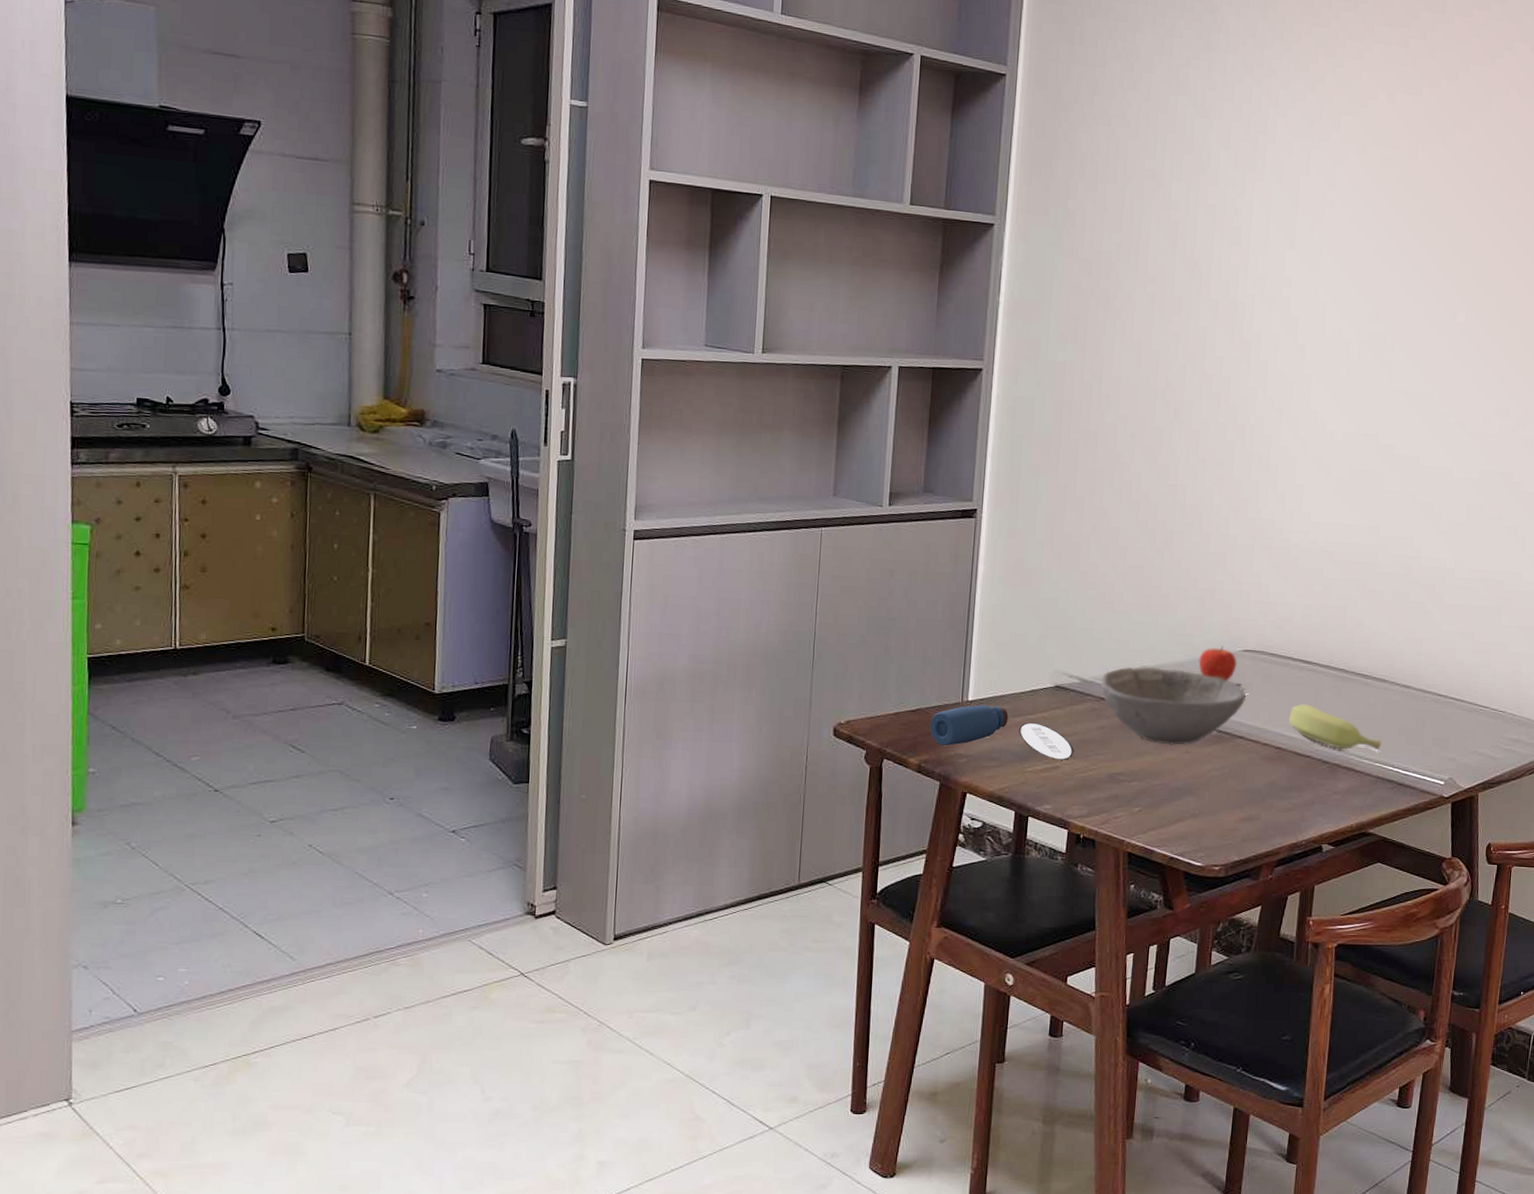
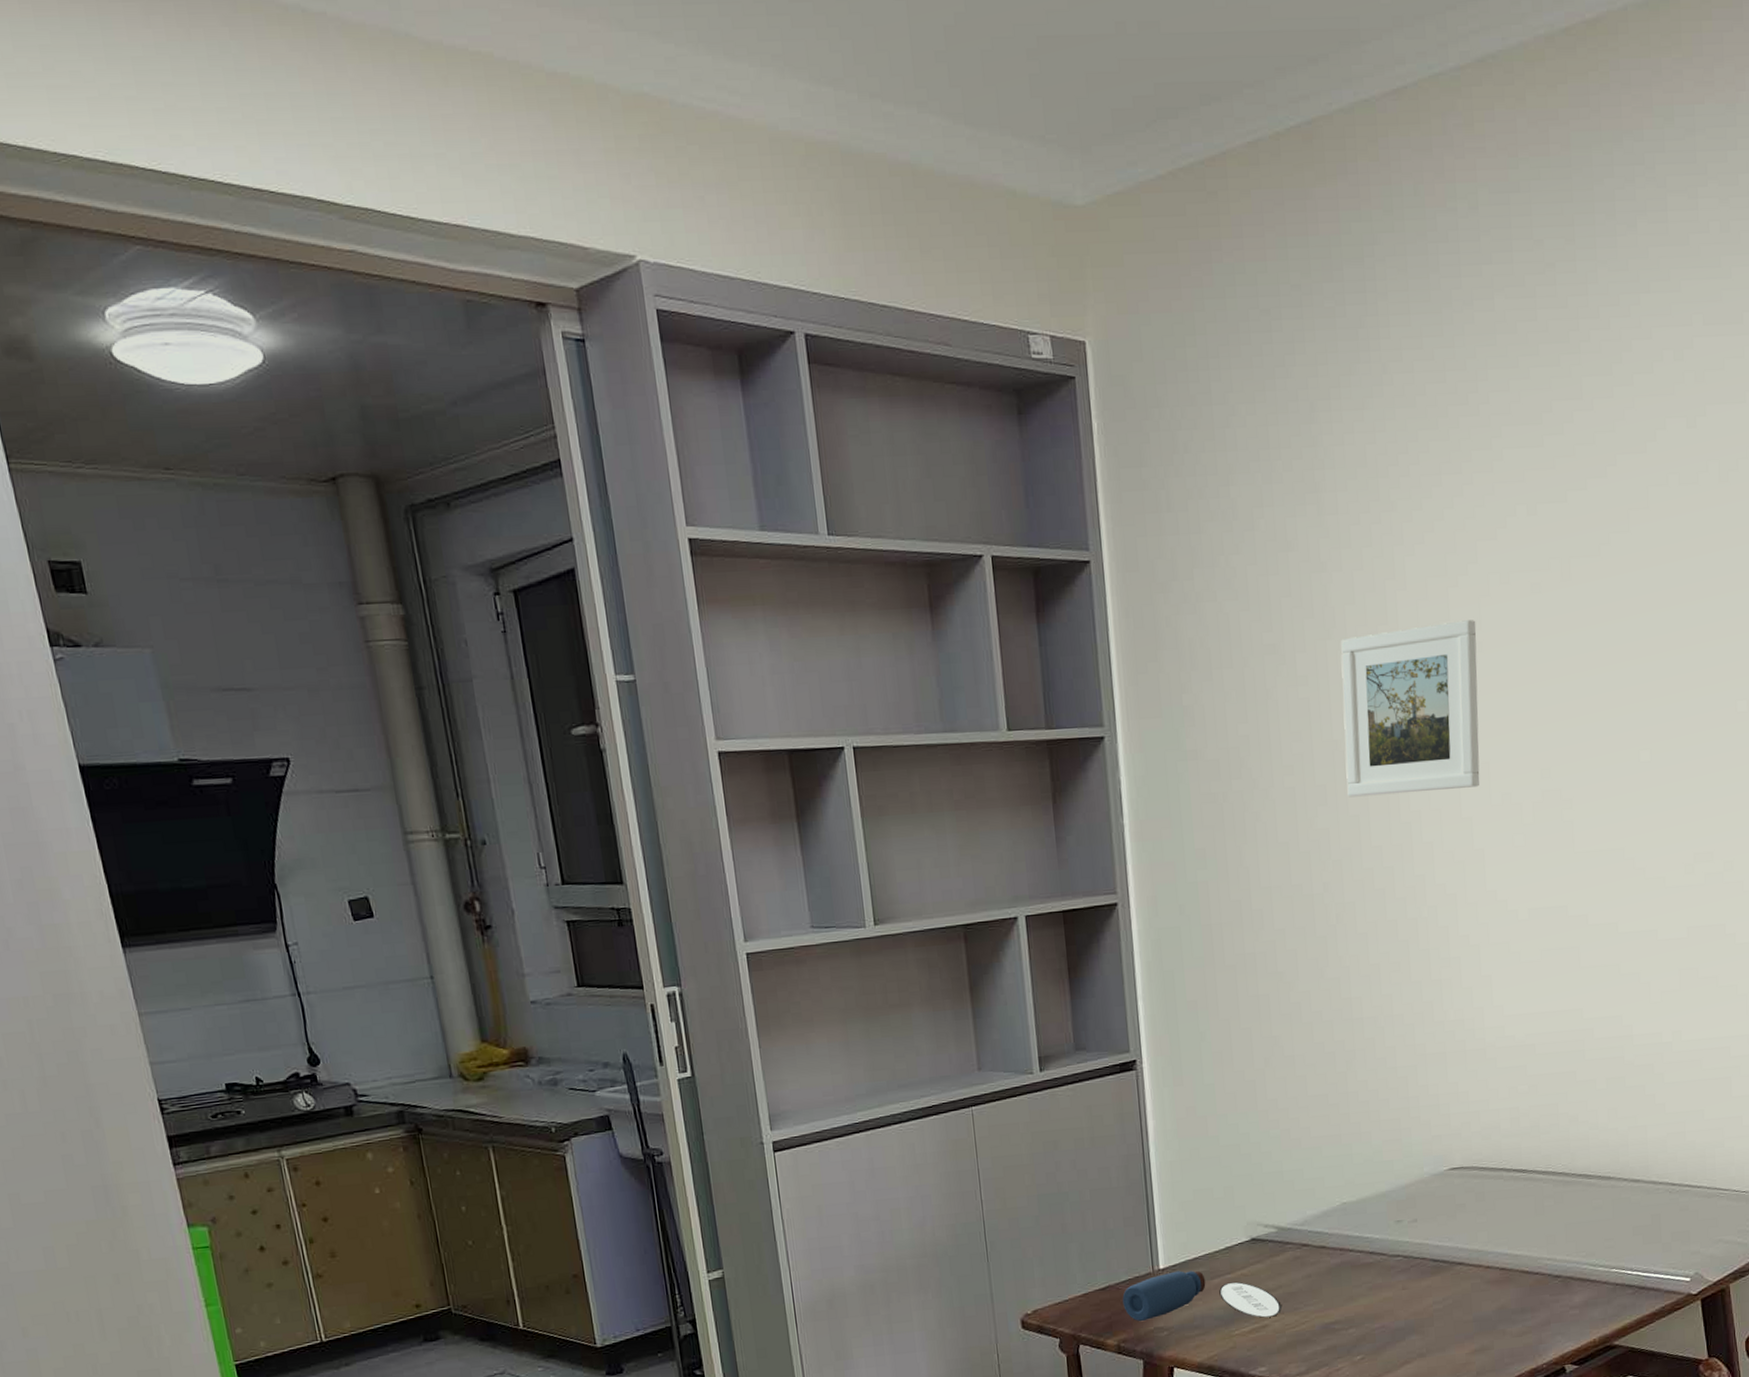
bowl: present [1100,666,1247,745] -> none [1299,1200,1461,1284]
fruit: present [1198,645,1238,681] -> none [1402,1166,1446,1205]
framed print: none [1200,176,1331,320] -> present [1341,620,1480,798]
banana: present [1288,704,1381,750] -> none [1509,1217,1616,1260]

